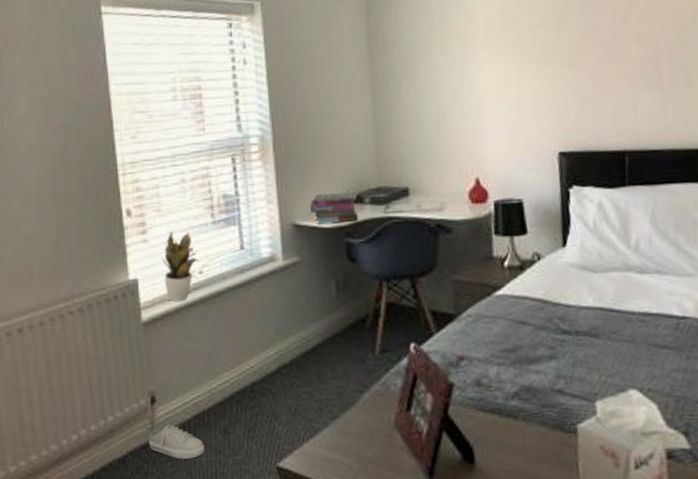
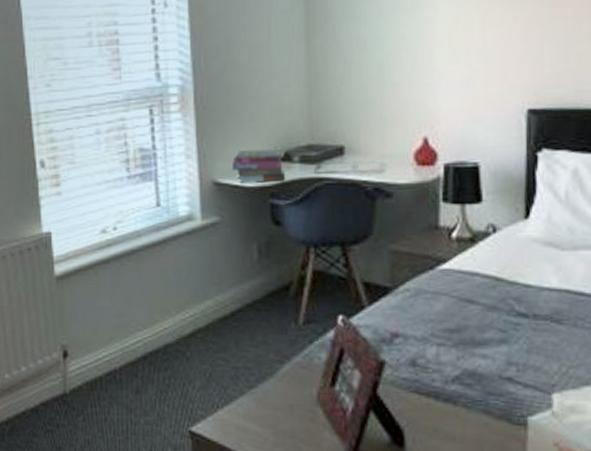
shoe: present [148,424,205,459] -> none [60,379,116,415]
potted plant: present [161,231,199,303] -> none [75,185,114,258]

